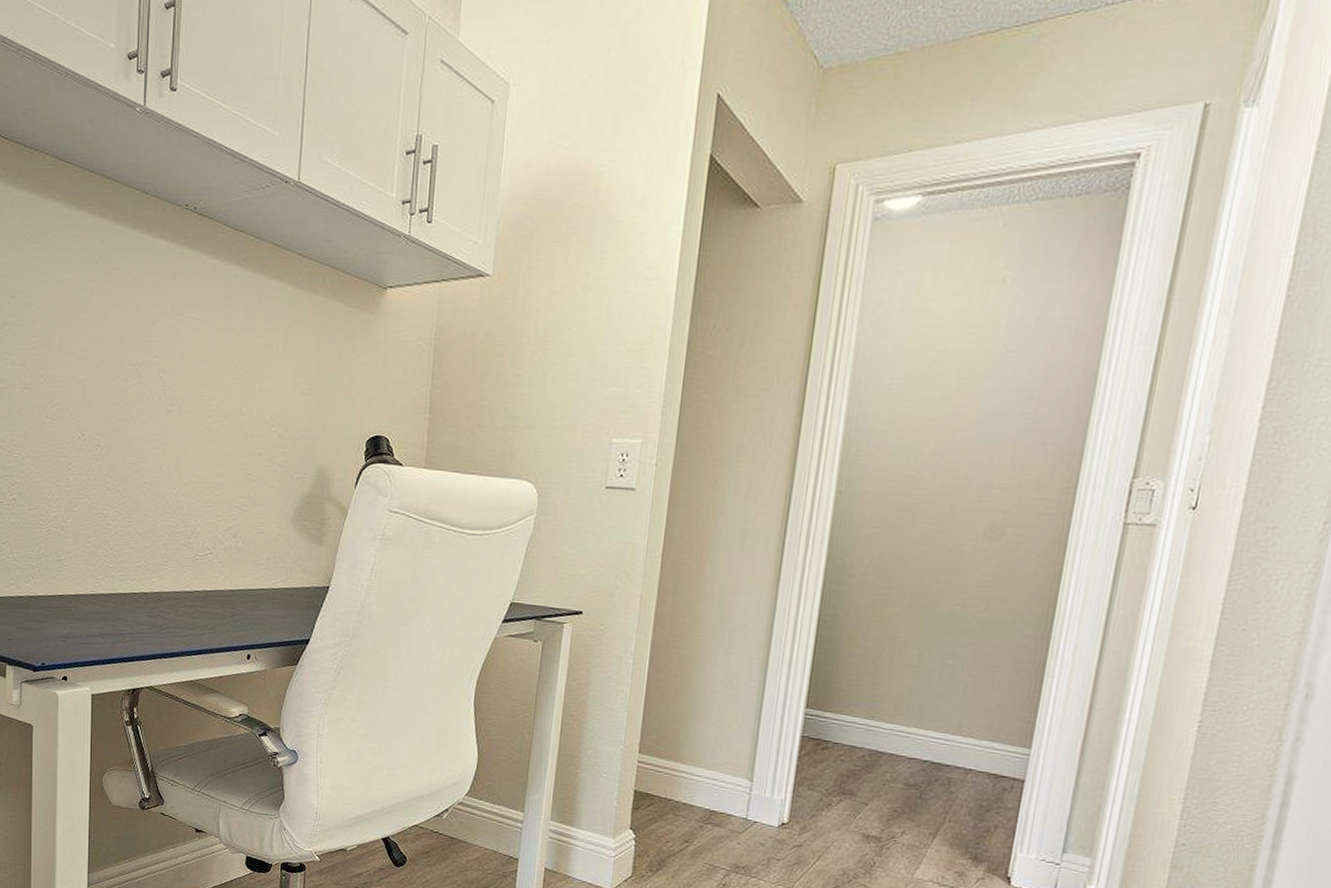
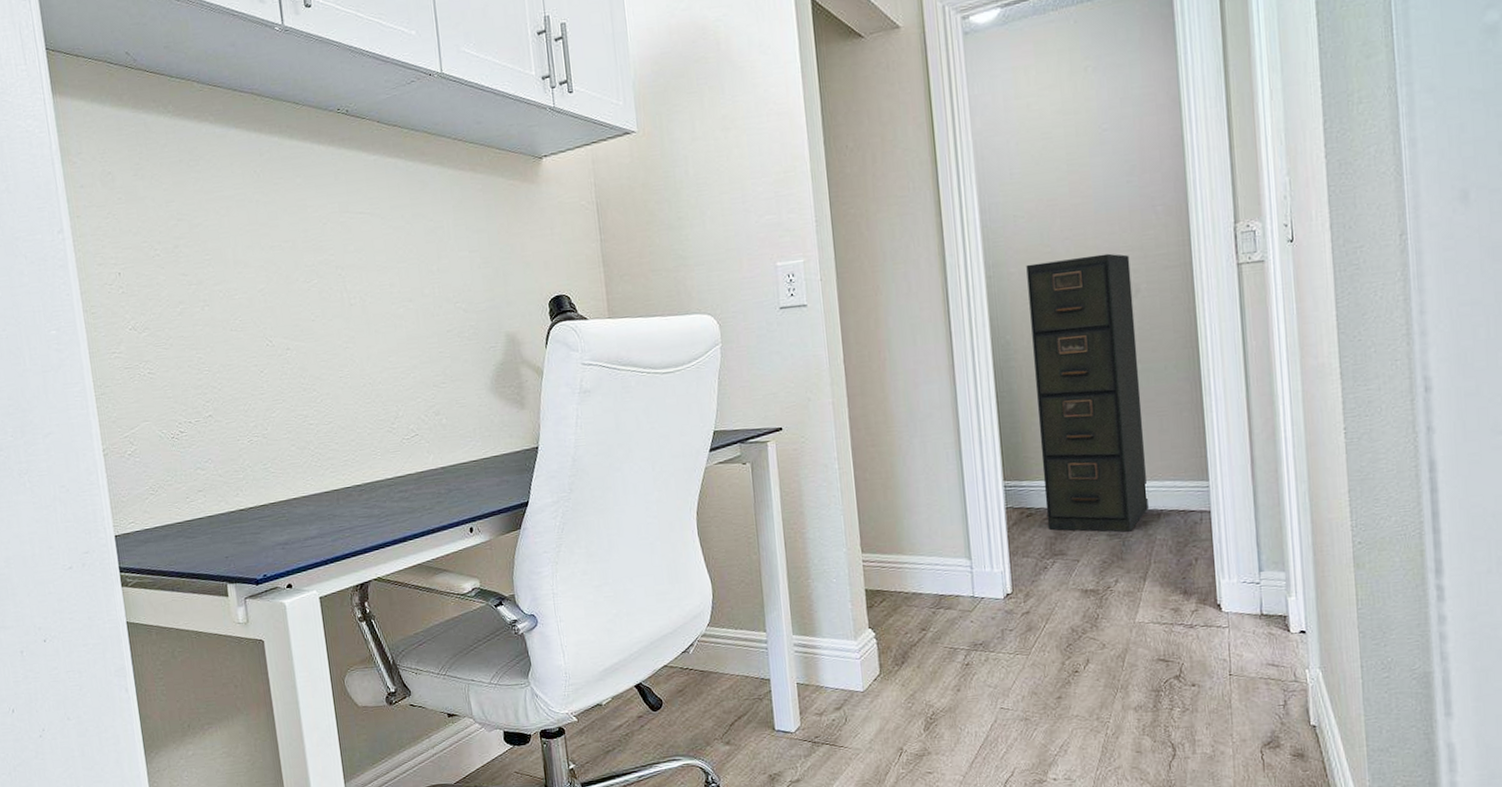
filing cabinet: none [842,485,1003,786] -> present [1026,253,1148,533]

